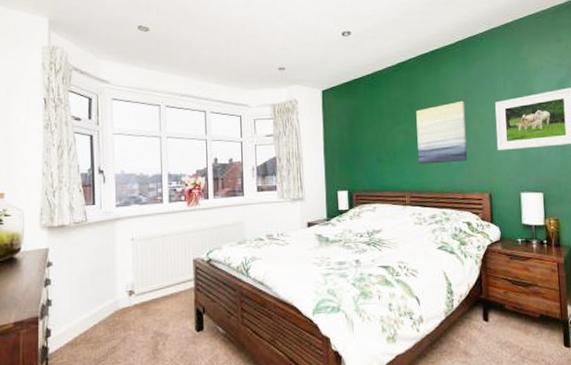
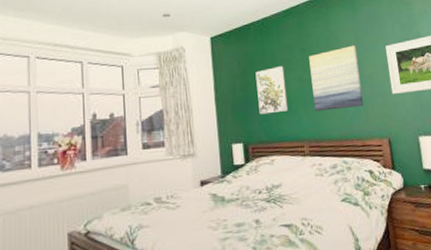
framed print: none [363,119,393,165] -> present [255,65,289,115]

